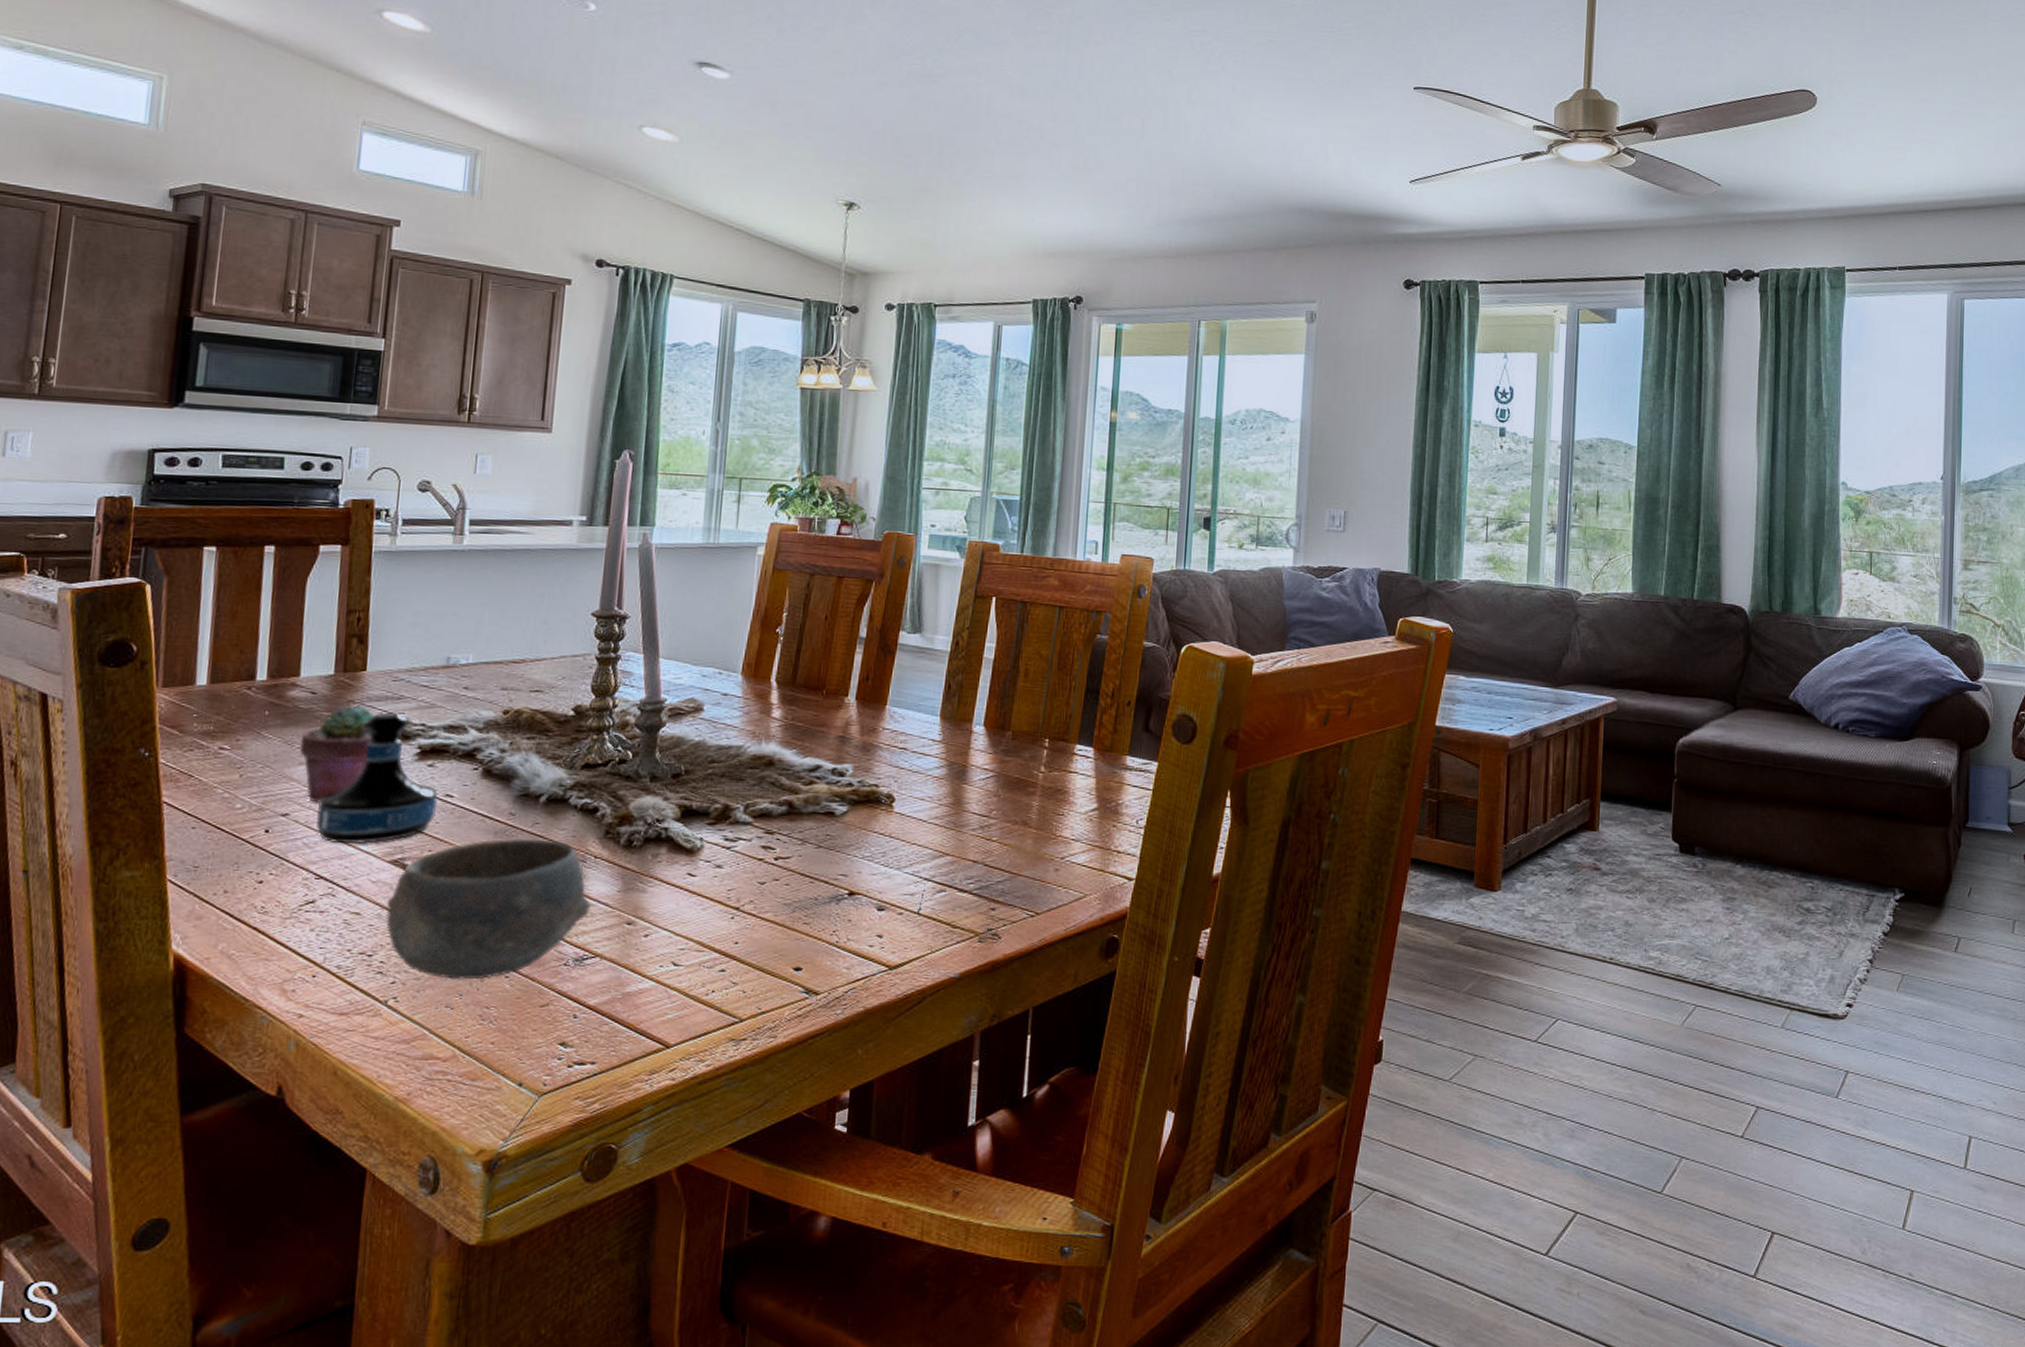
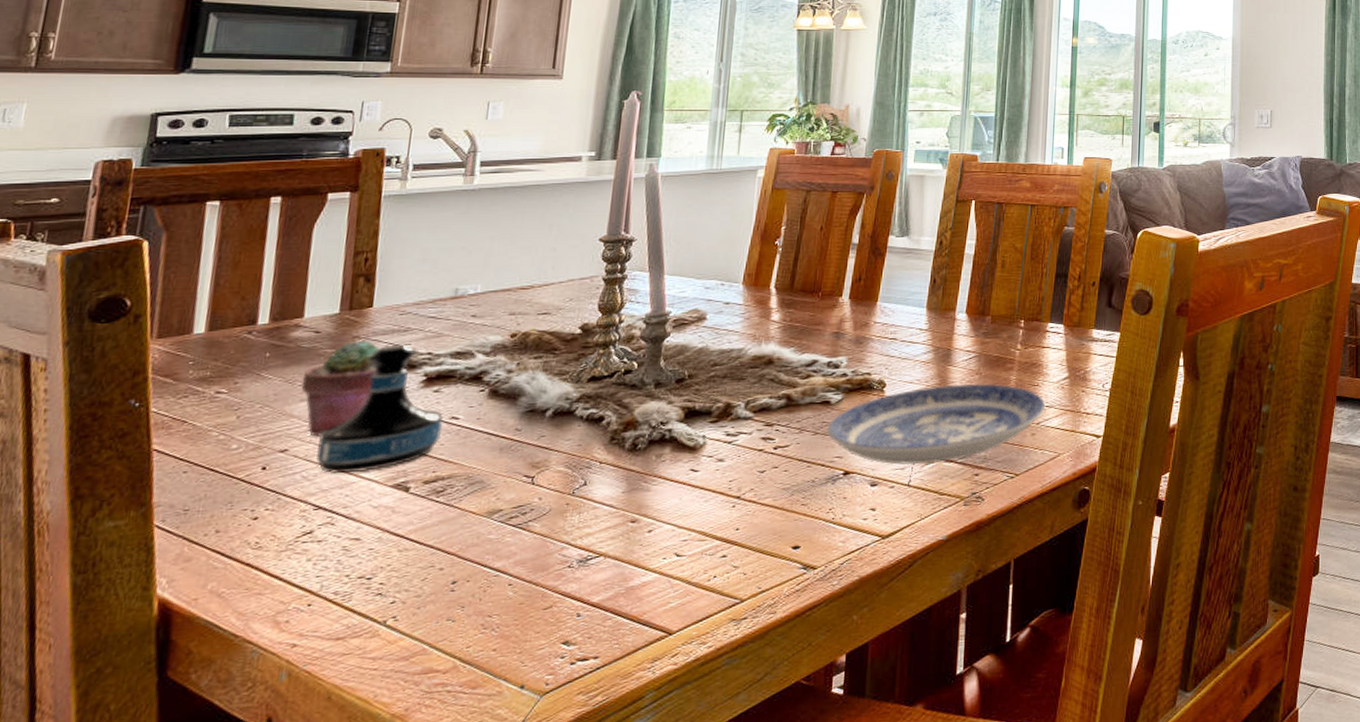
bowl: present [386,839,590,980] -> none [387,450,595,594]
plate: none [830,805,1072,891] -> present [826,383,1046,466]

